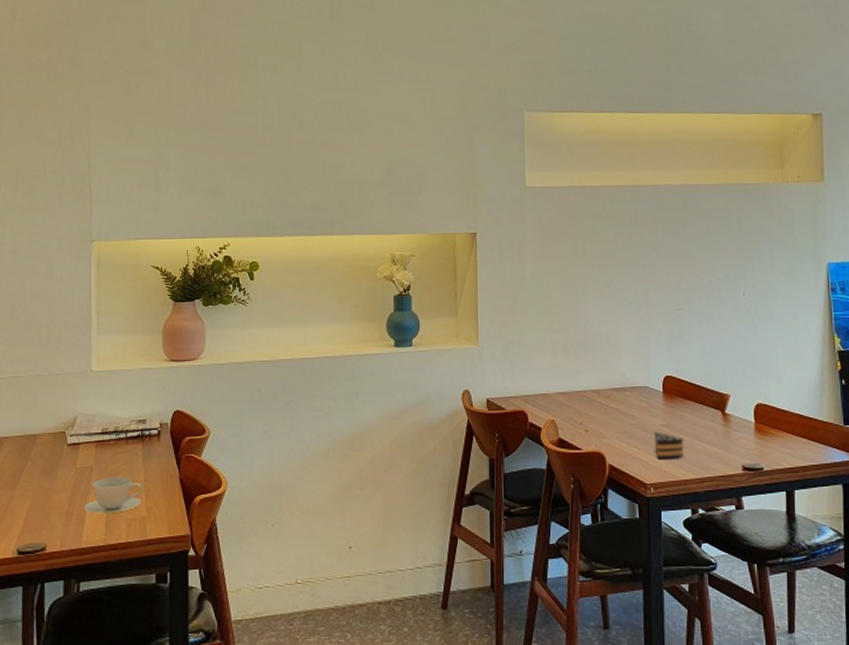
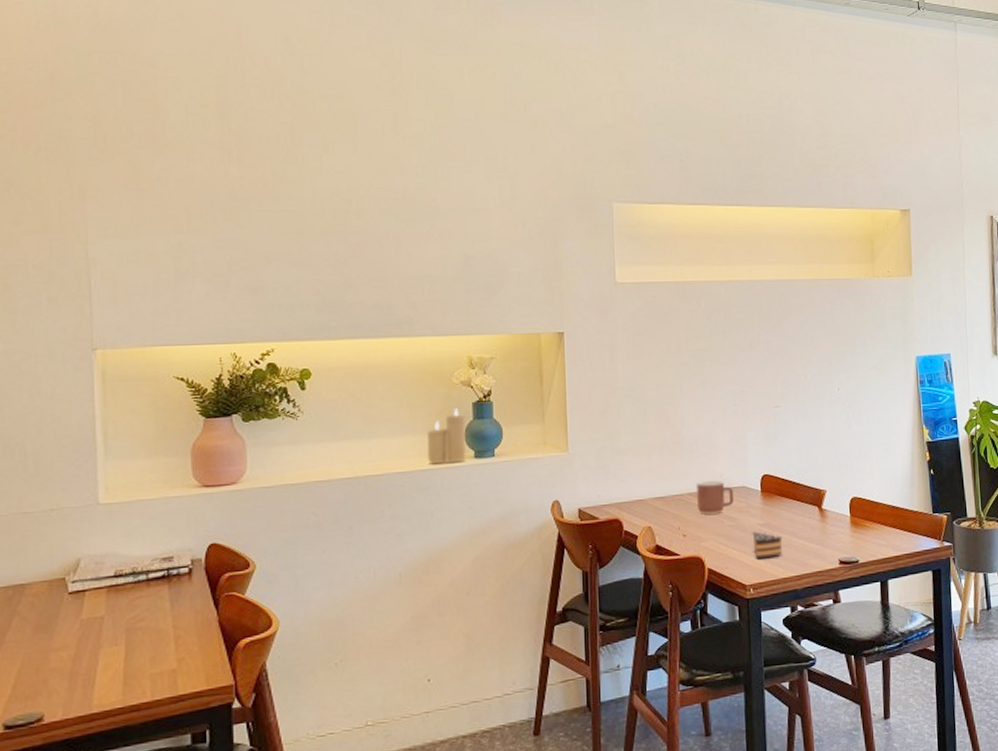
teacup: present [83,476,142,514] -> none [92,625,171,672]
candle: none [353,301,387,350] -> present [427,409,466,463]
mug: none [598,379,635,412] -> present [695,480,734,515]

